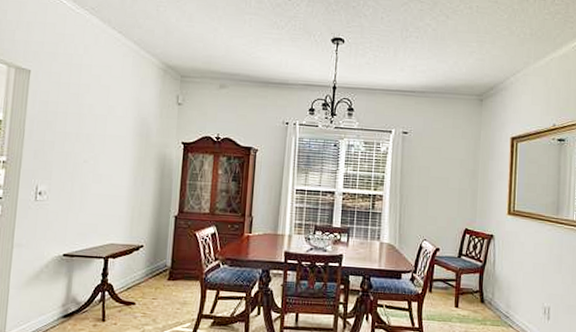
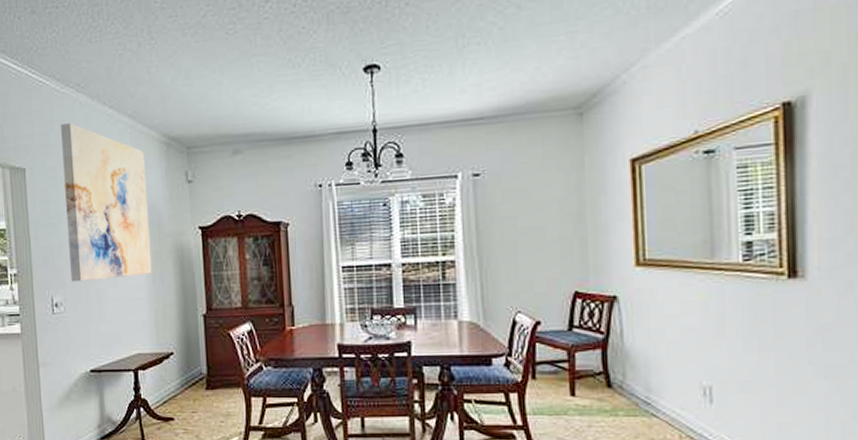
wall art: none [58,39,144,177] -> present [61,123,152,282]

